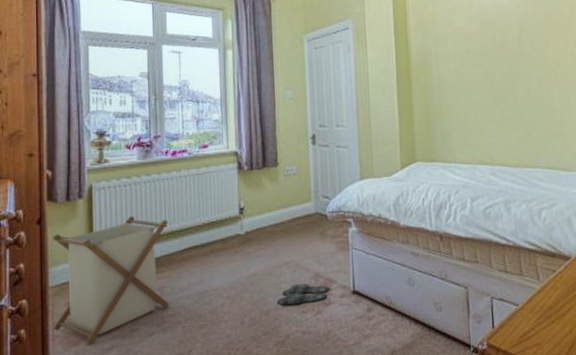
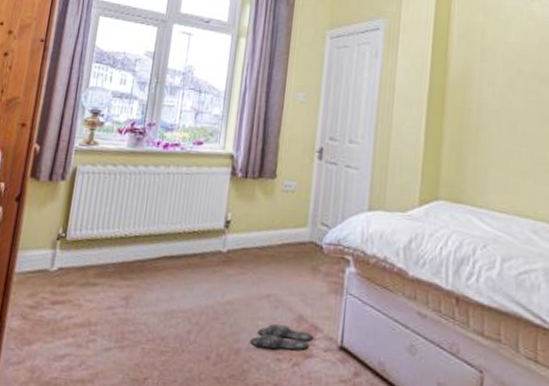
laundry basket: present [53,216,170,345] -> none [10,209,148,348]

